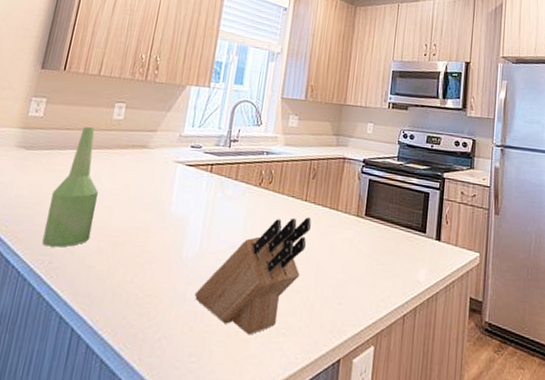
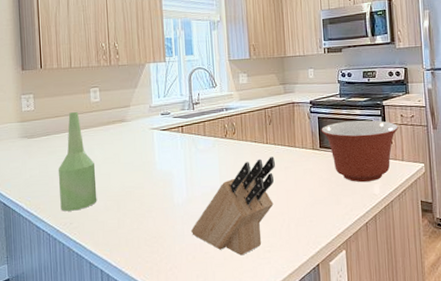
mixing bowl: none [370,189,457,266] -> present [321,120,399,183]

